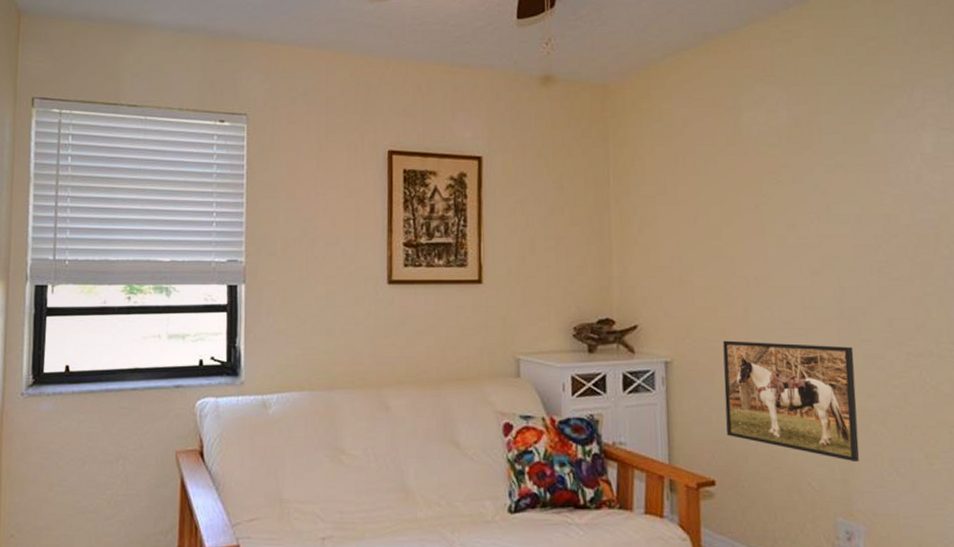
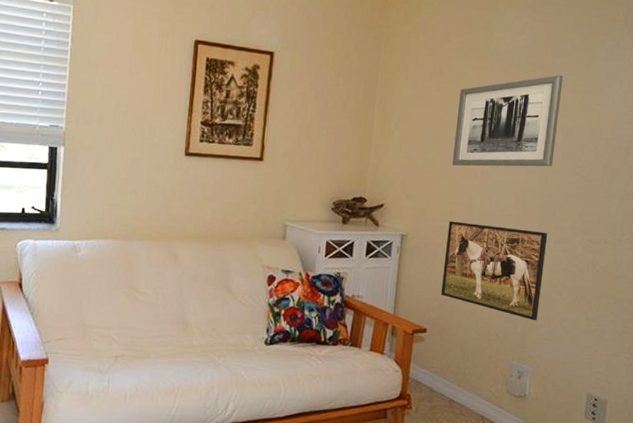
wall art: none [712,154,844,272] -> present [452,75,564,167]

